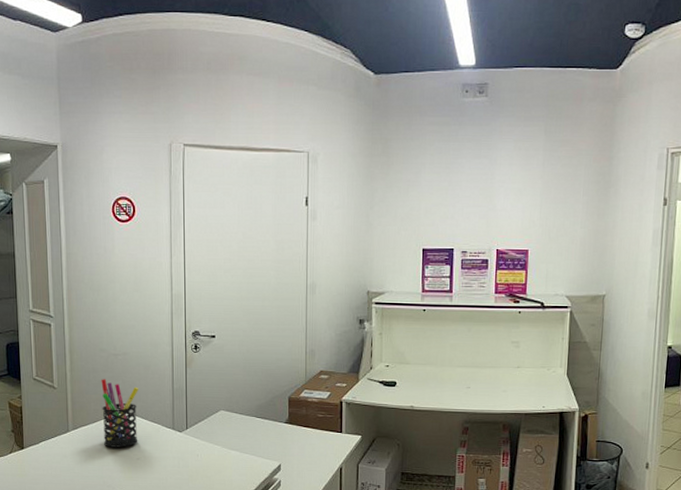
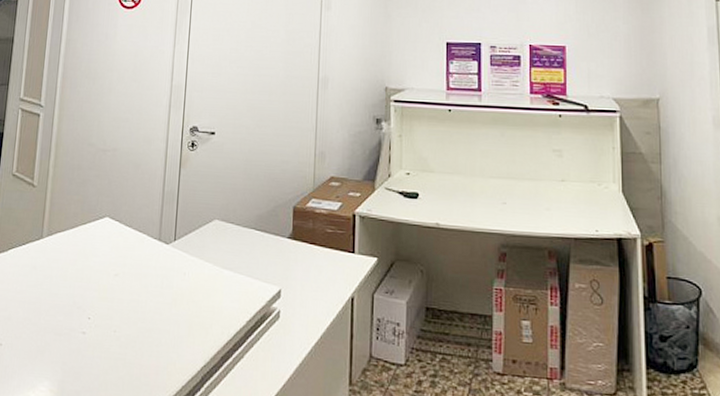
pen holder: present [101,379,139,448] -> none [80,177,126,260]

